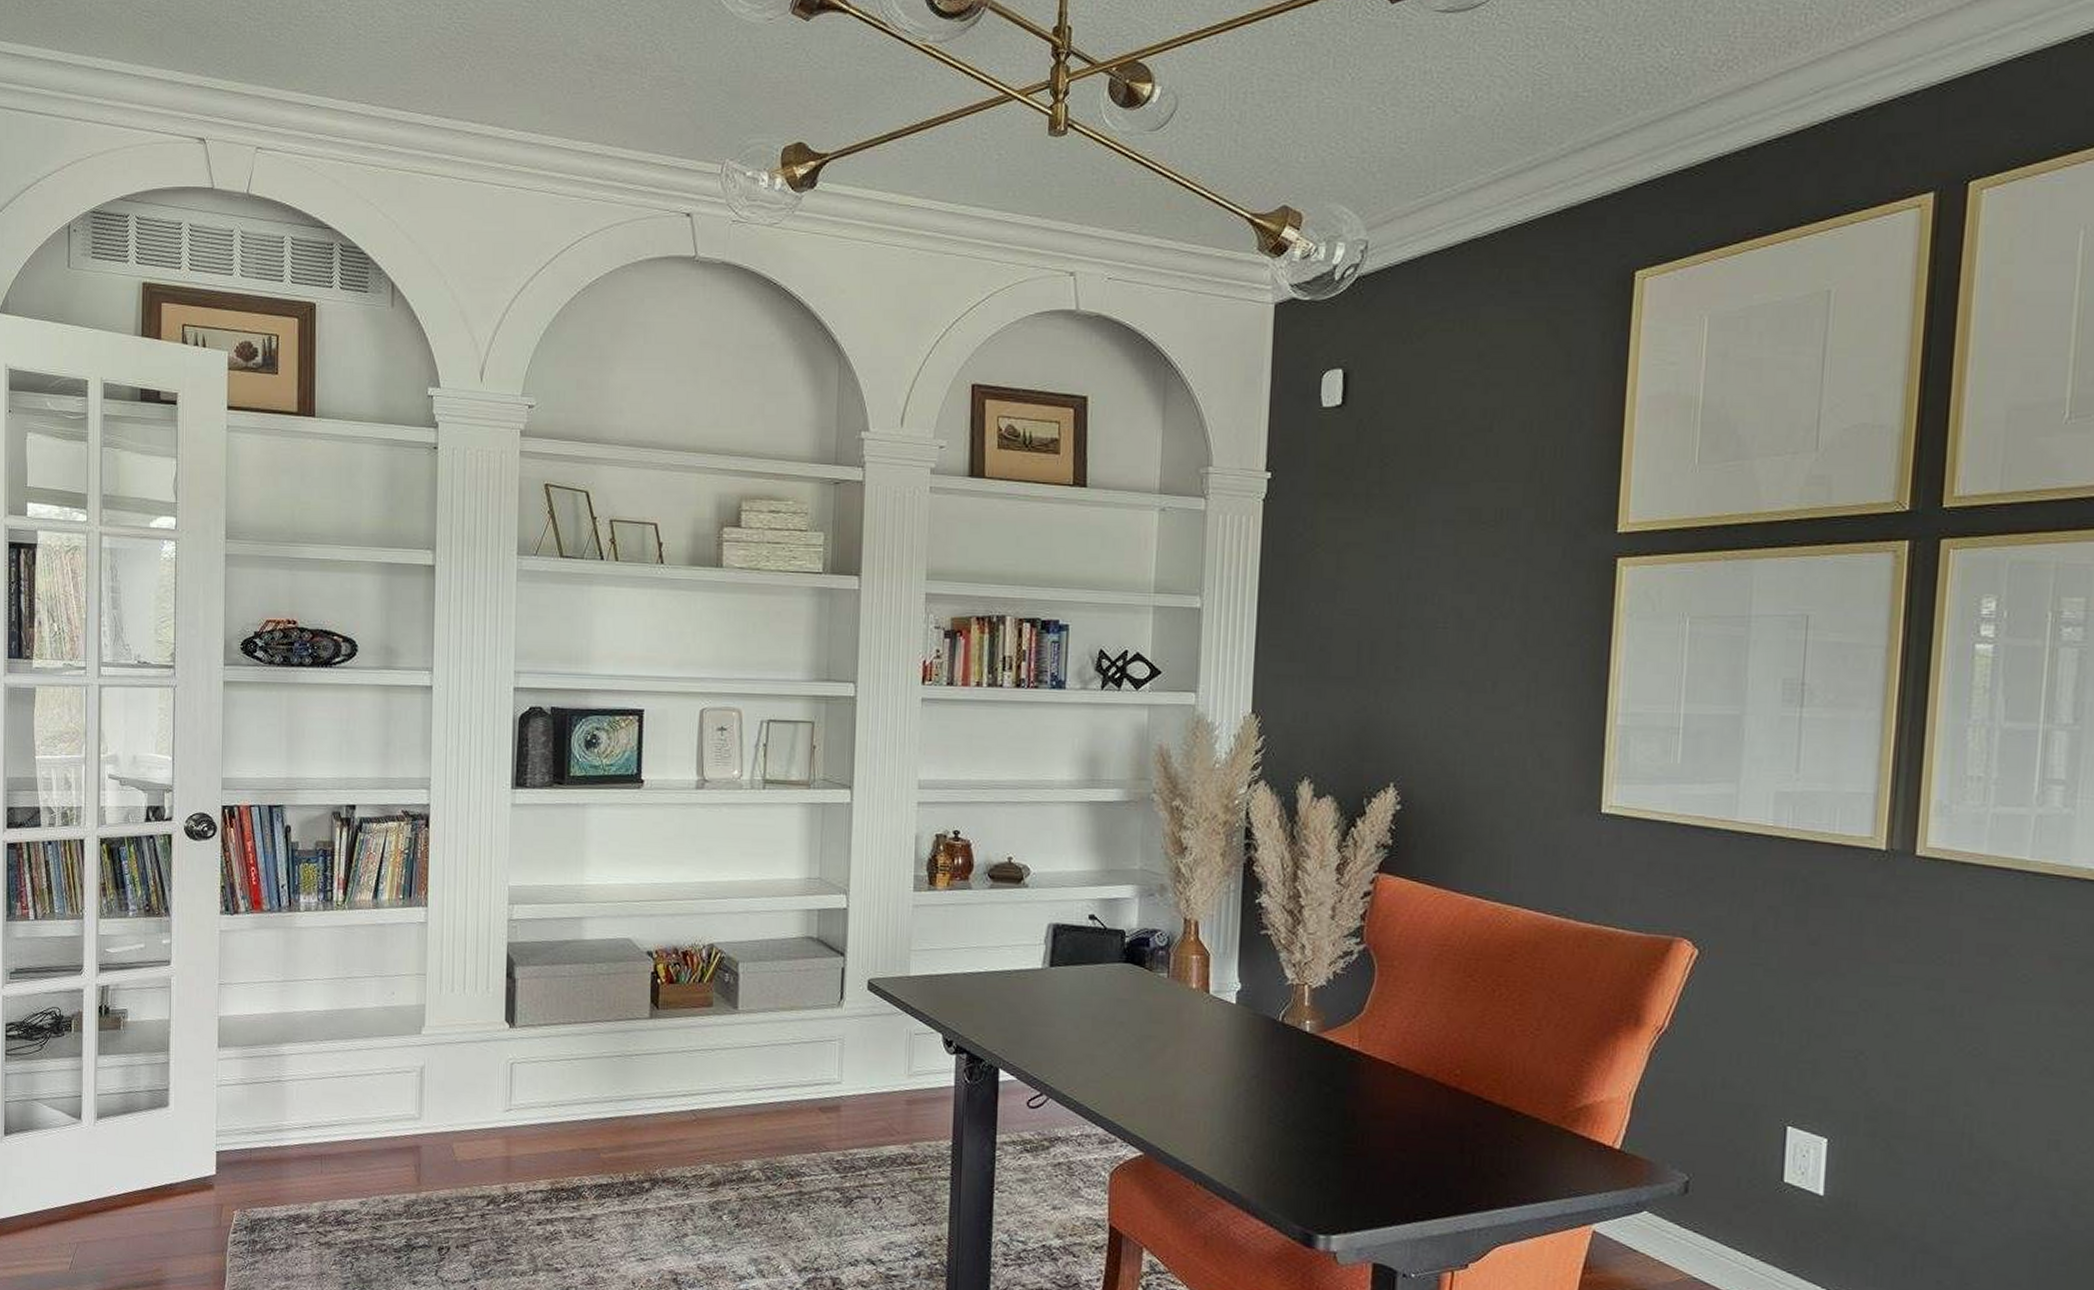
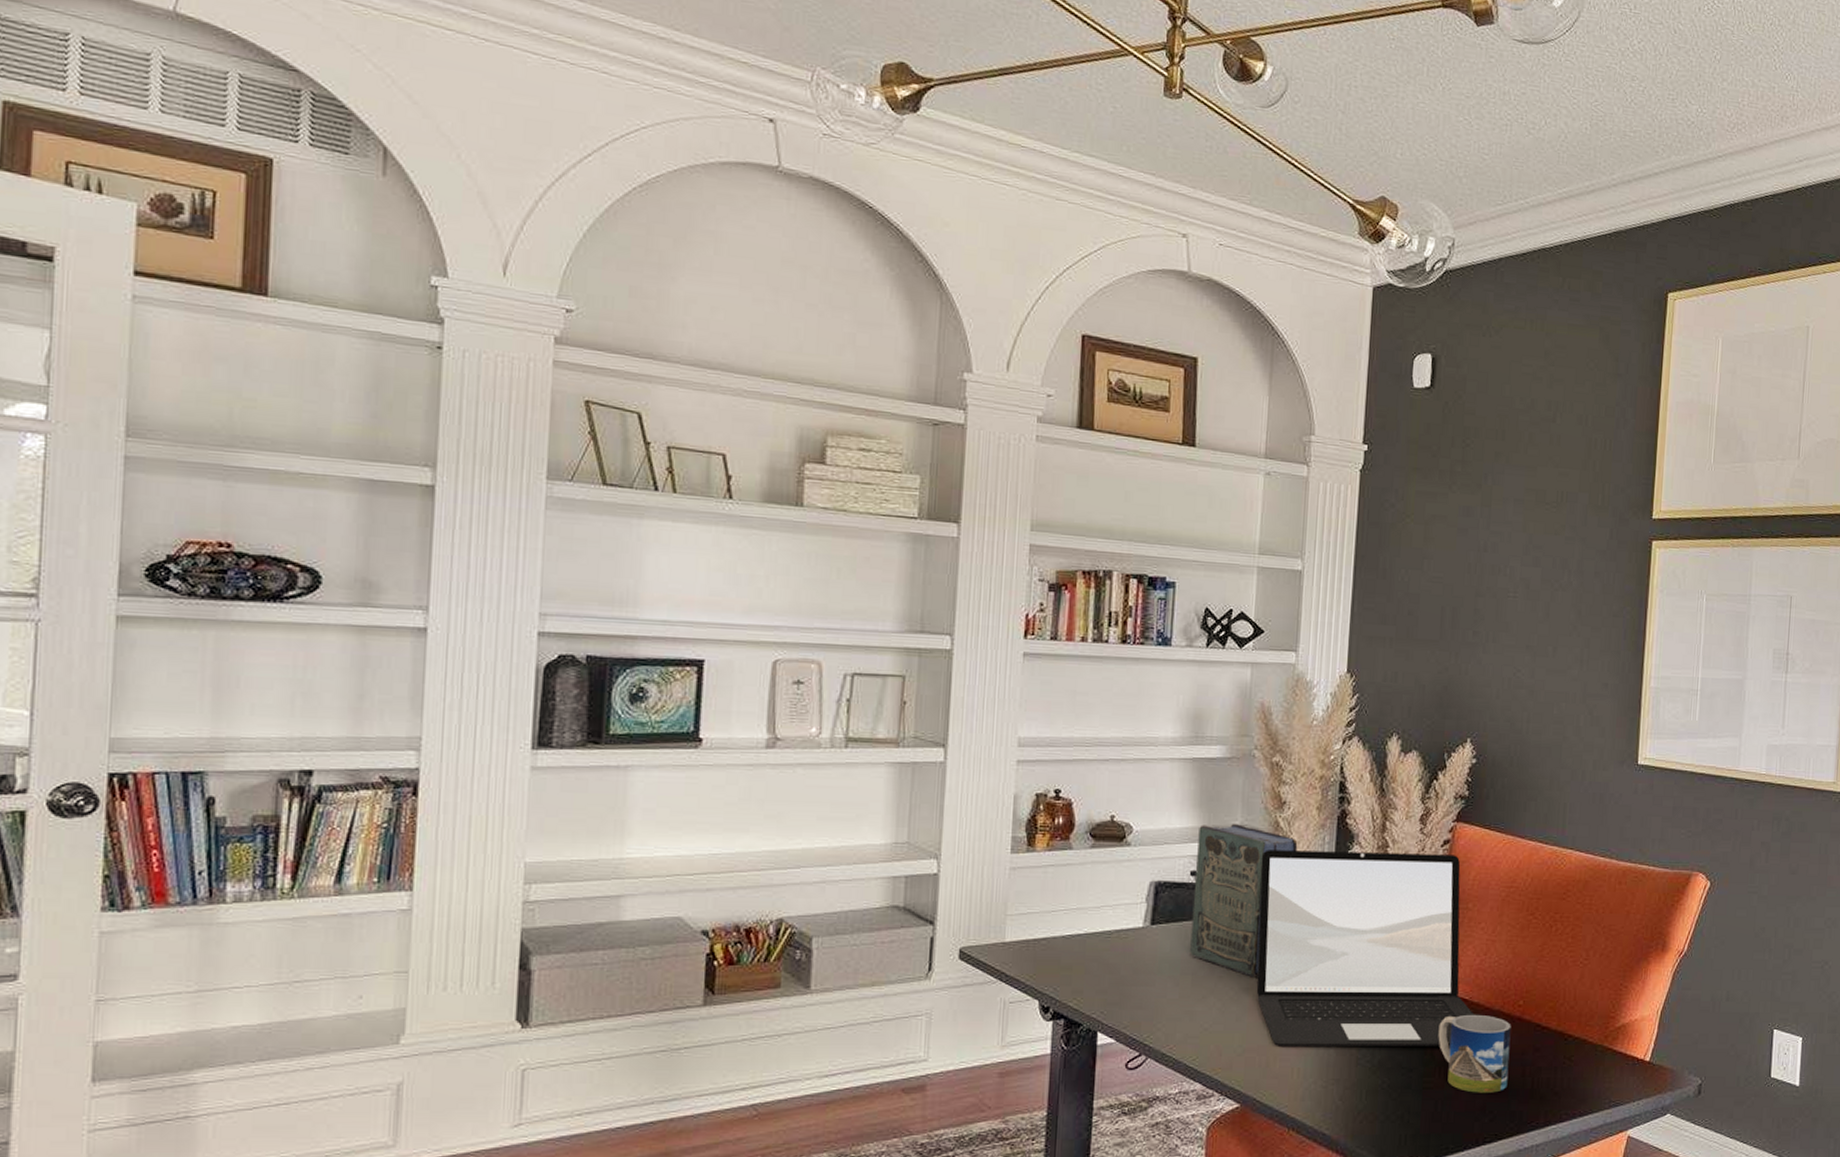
book: none [1090,868,1201,1026] -> present [1190,824,1298,977]
laptop: none [1159,896,1403,1112] -> present [1256,850,1475,1046]
mug: none [1360,1080,1447,1167] -> present [1438,1014,1511,1093]

